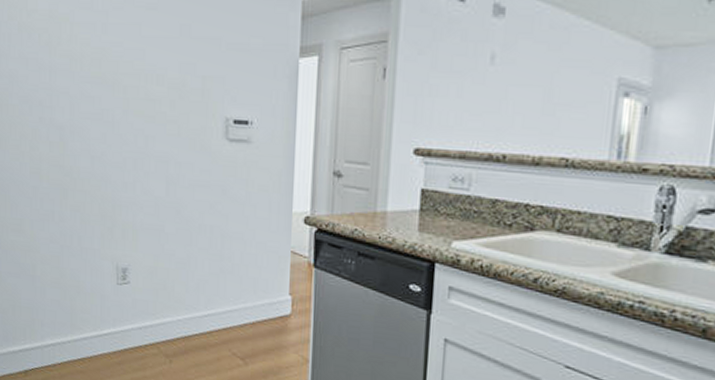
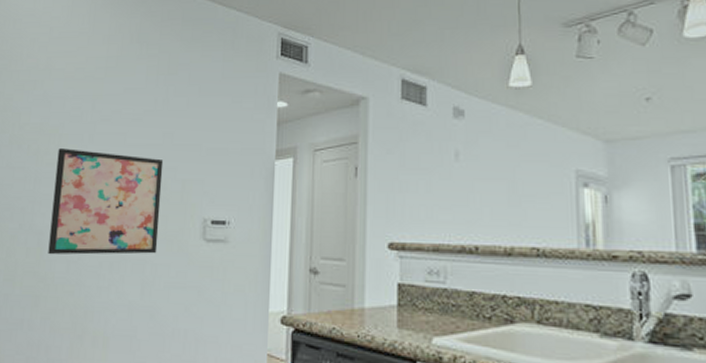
wall art: none [71,37,182,152] -> present [48,147,164,255]

